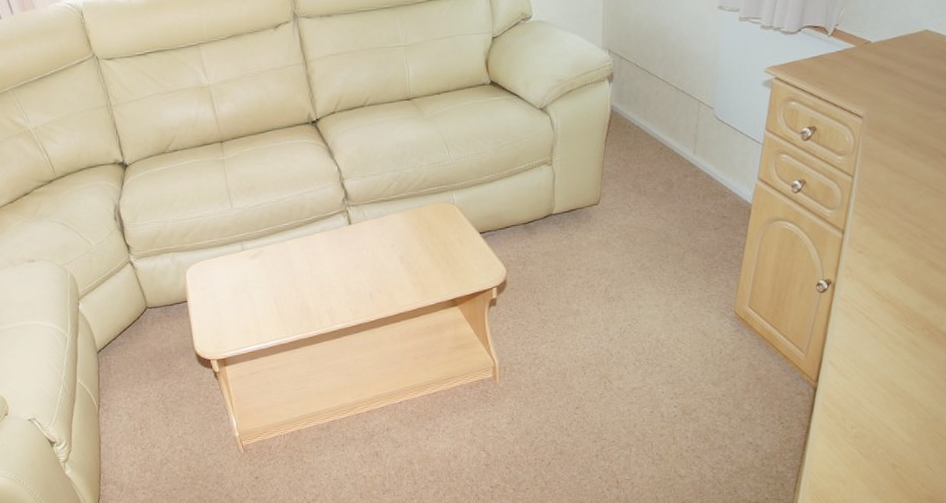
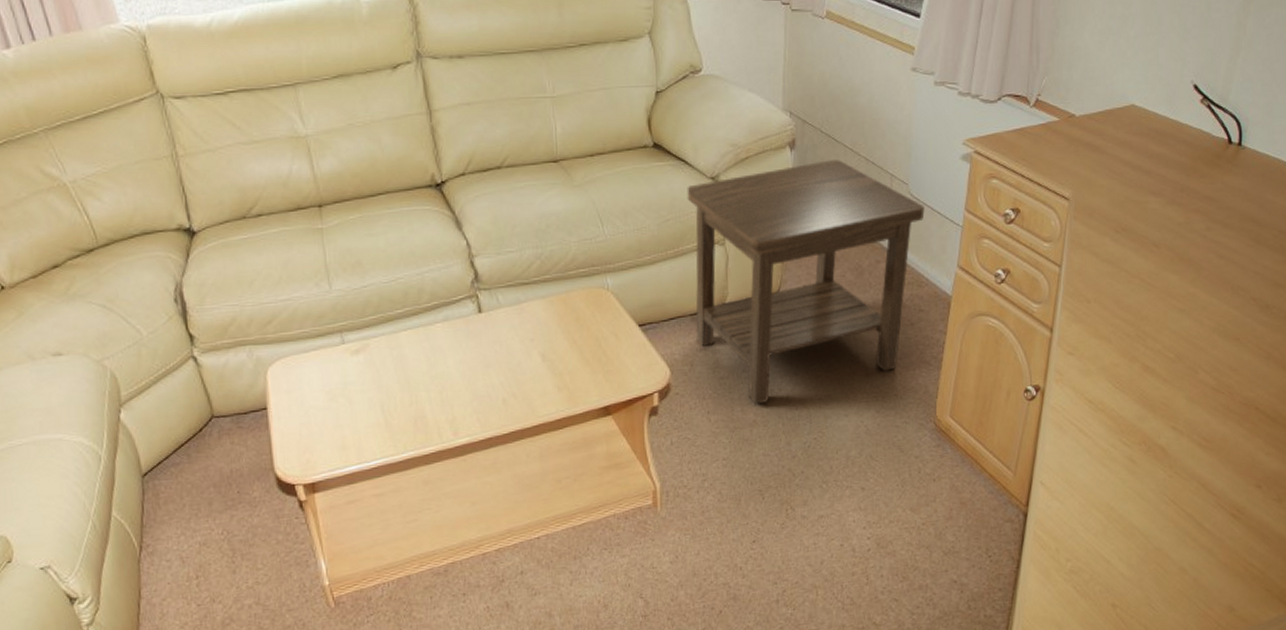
side table: none [519,89,729,297] -> present [687,160,925,405]

